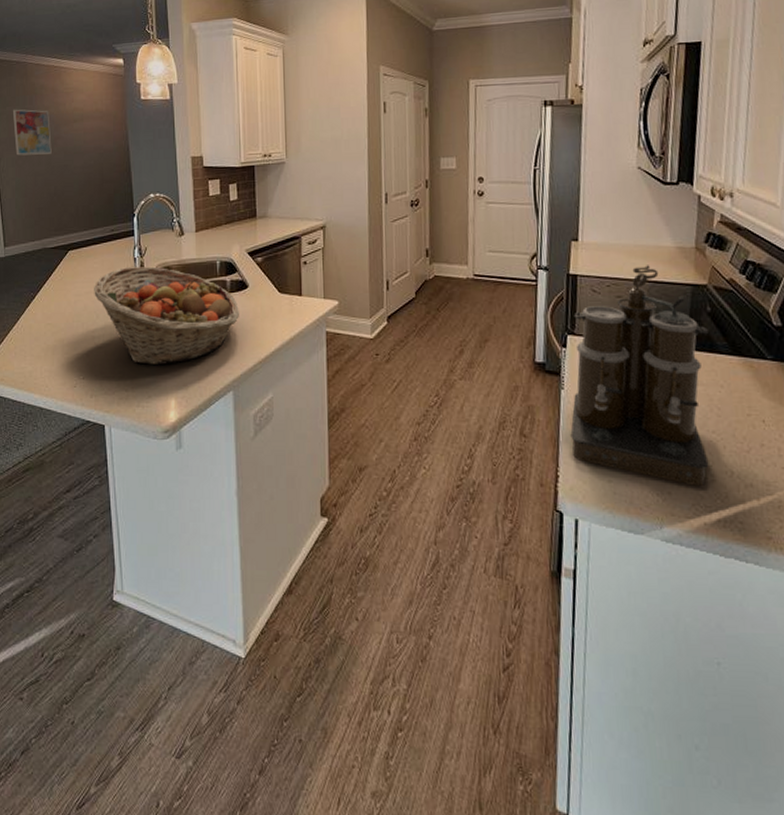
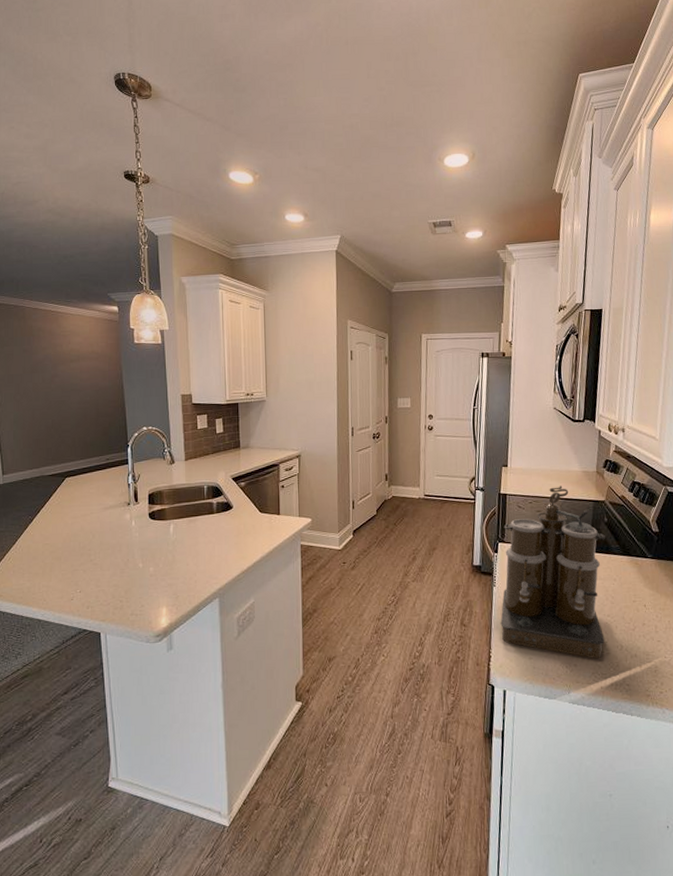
wall art: present [12,109,52,156] -> none [10,349,49,392]
fruit basket: present [94,266,239,365] -> none [90,491,224,578]

